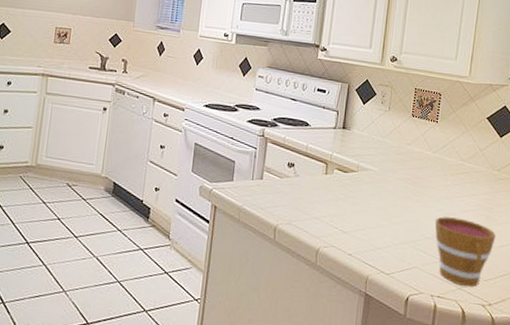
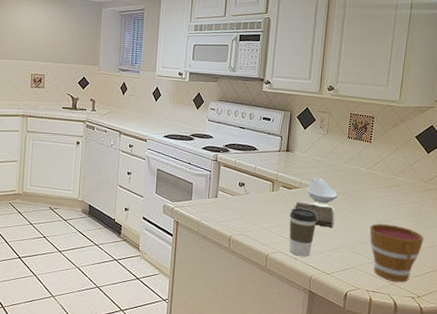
coffee cup: none [343,195,376,253] -> present [289,208,317,257]
cutting board: none [351,187,395,218] -> present [295,202,334,227]
spoon rest: none [364,160,400,191] -> present [307,178,338,203]

